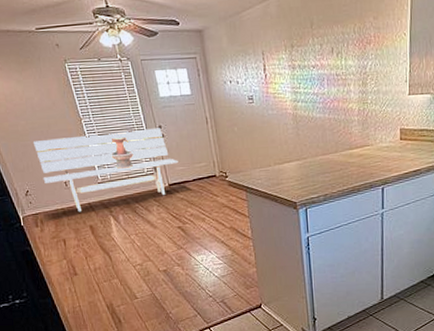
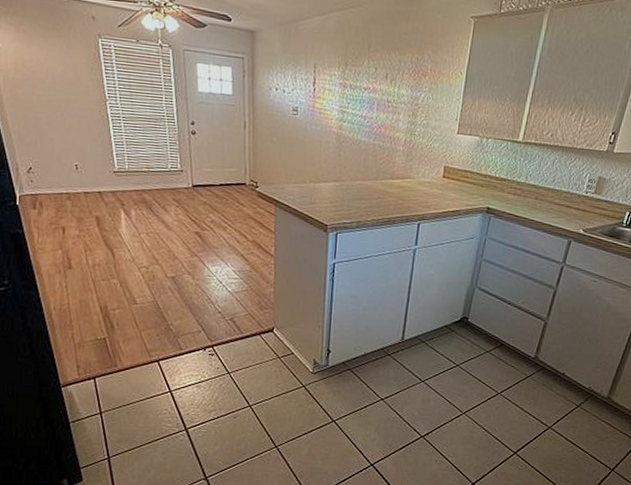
bench: present [34,128,178,212] -> none [47,115,207,200]
decorative urn: present [108,134,135,170] -> none [131,123,161,162]

